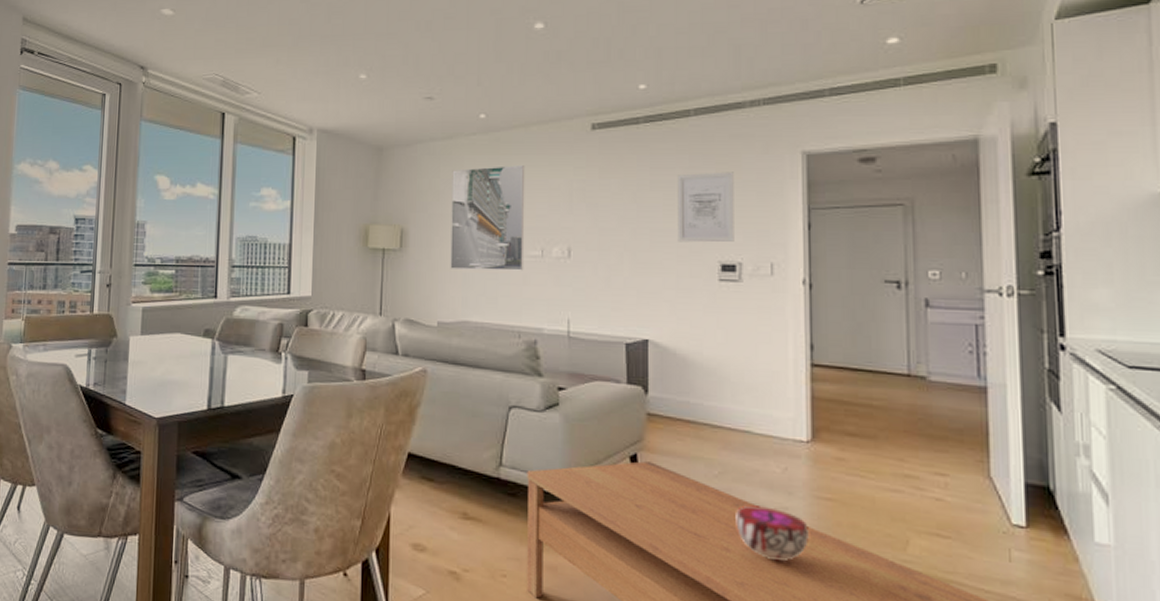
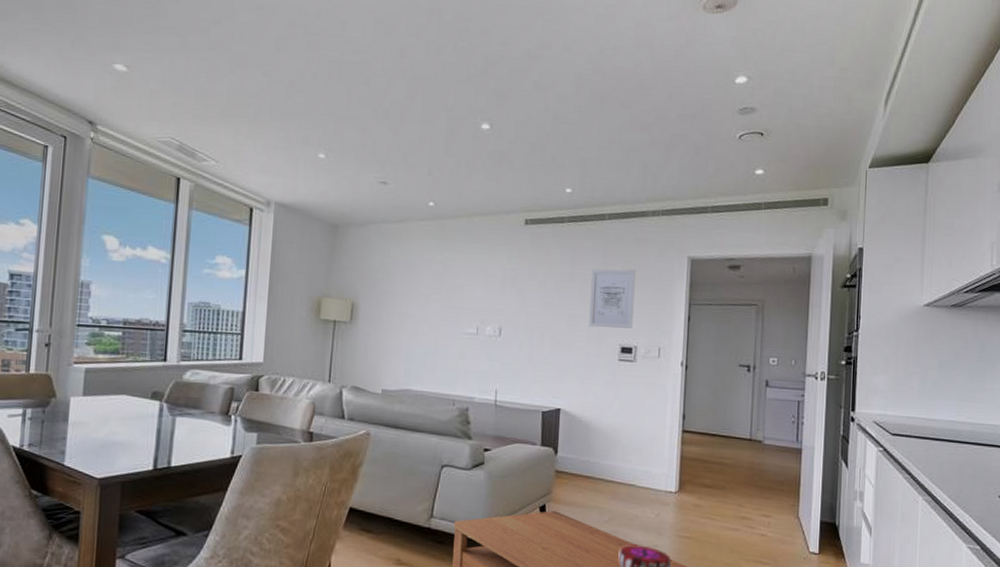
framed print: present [450,166,525,271] -> none [396,251,467,346]

